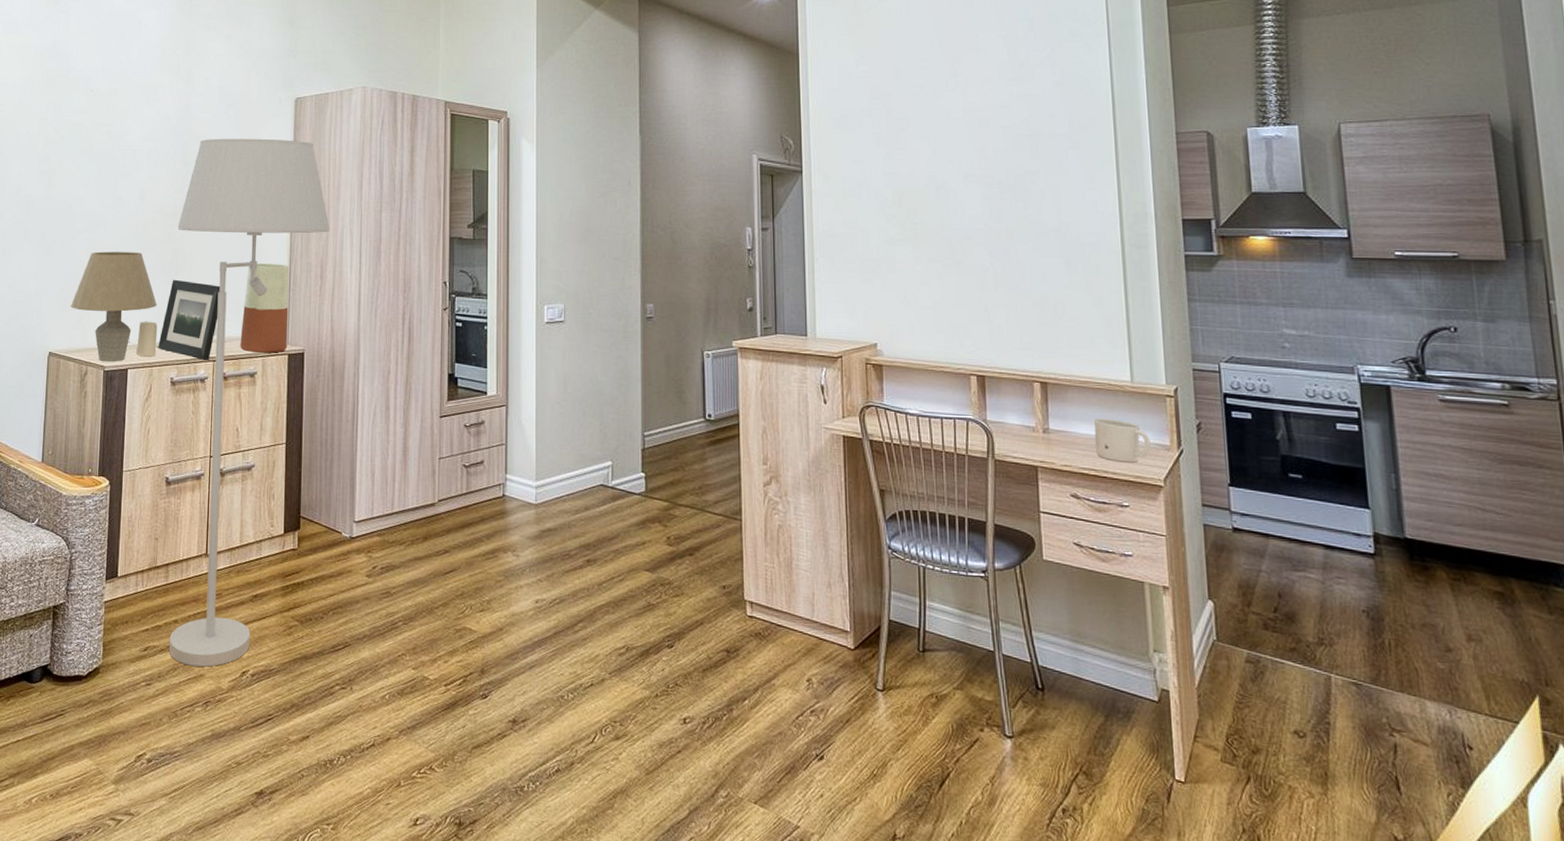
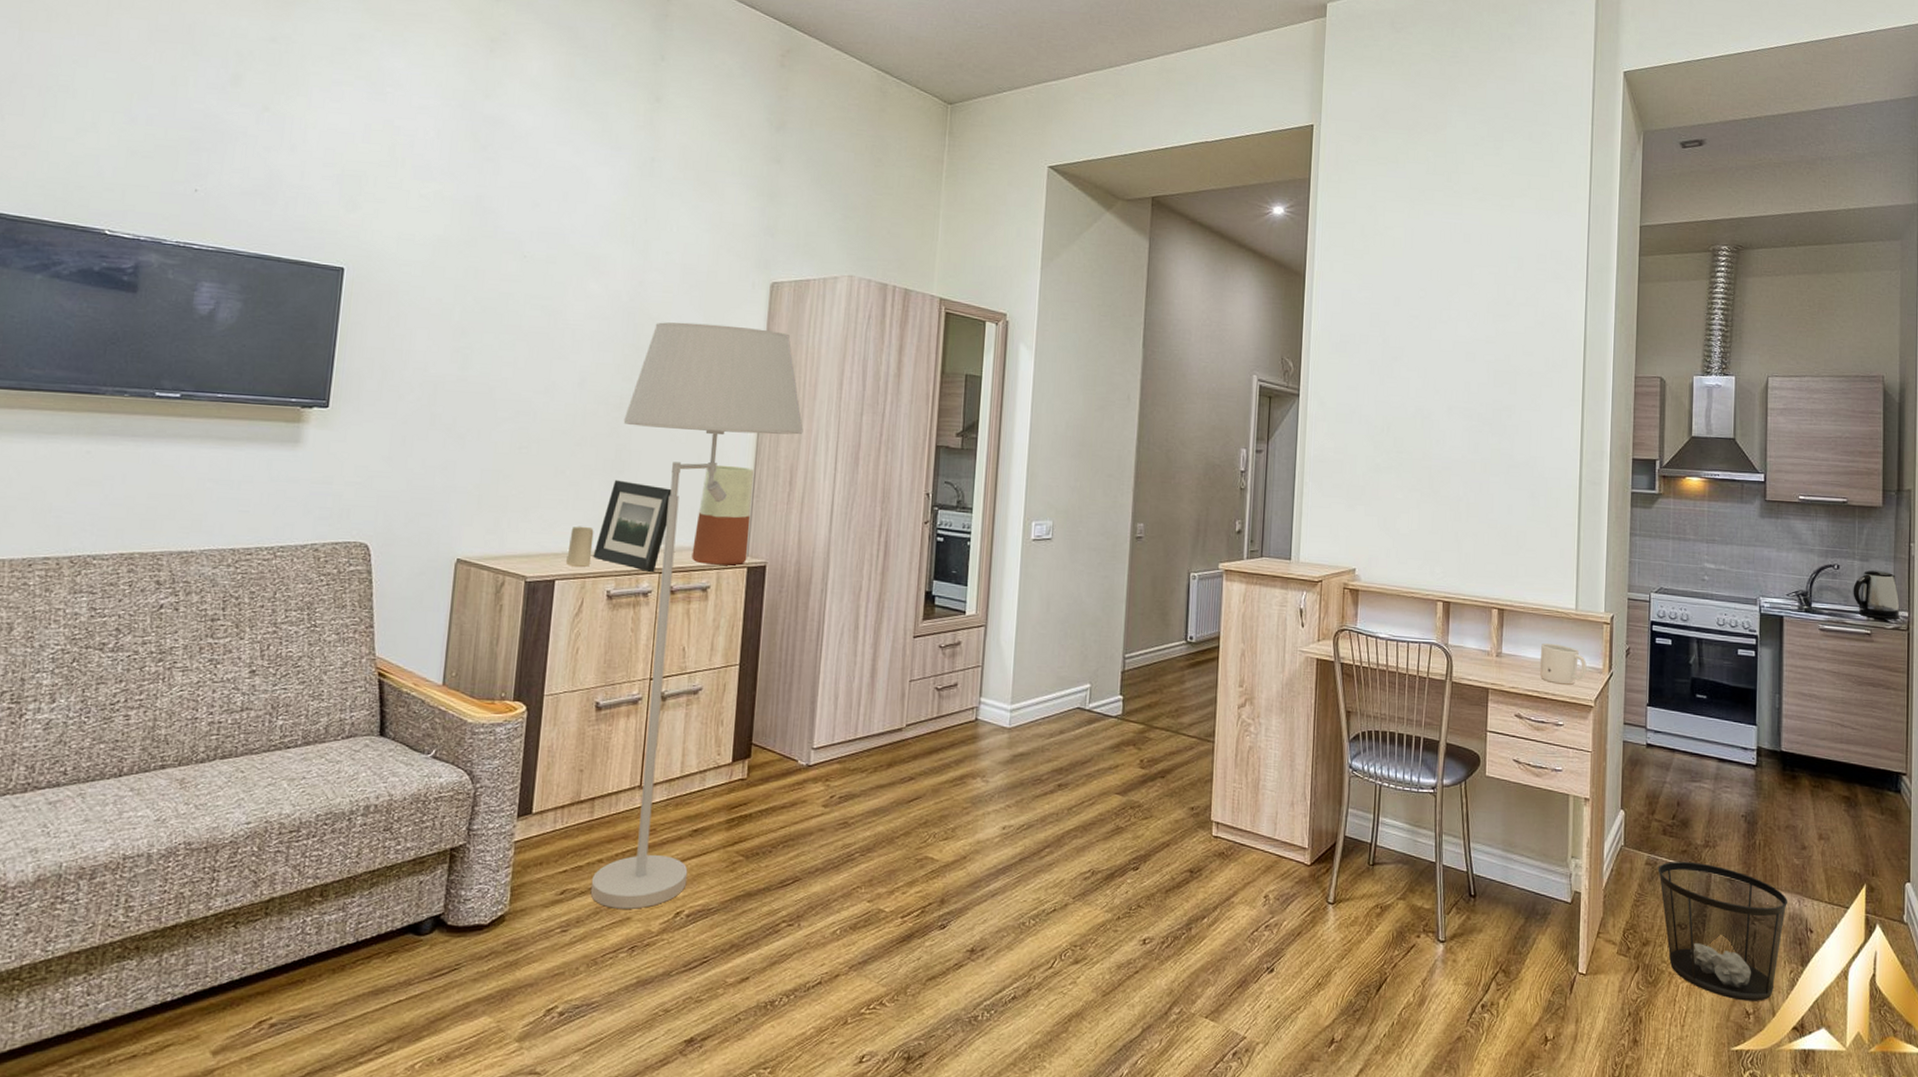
table lamp: present [71,251,157,362] -> none [487,444,595,572]
waste bin: none [1261,659,1435,827] -> present [1657,861,1787,1001]
kettle: none [1478,331,1546,390] -> present [1853,569,1900,621]

